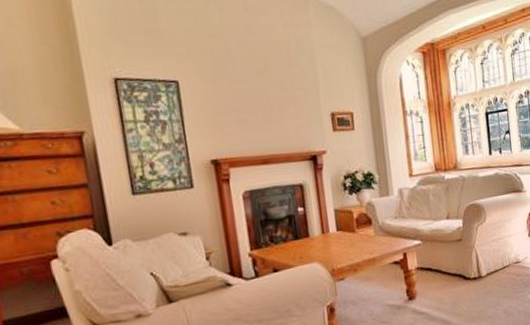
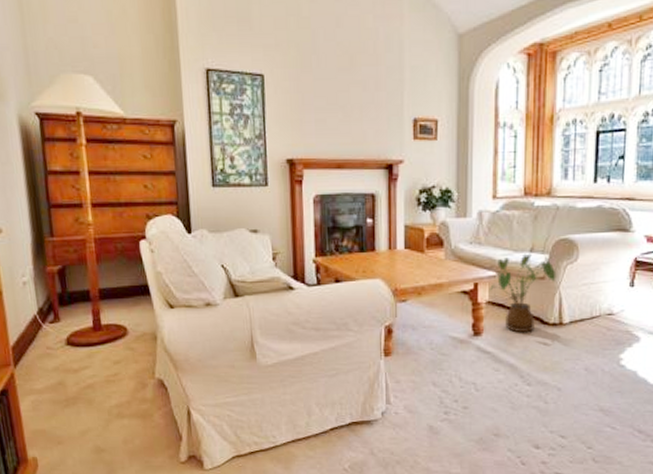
house plant: none [417,220,471,291] -> present [490,253,557,333]

